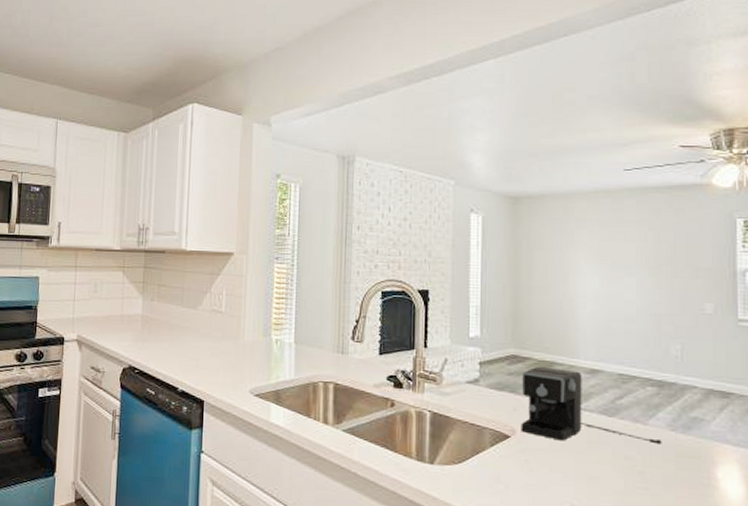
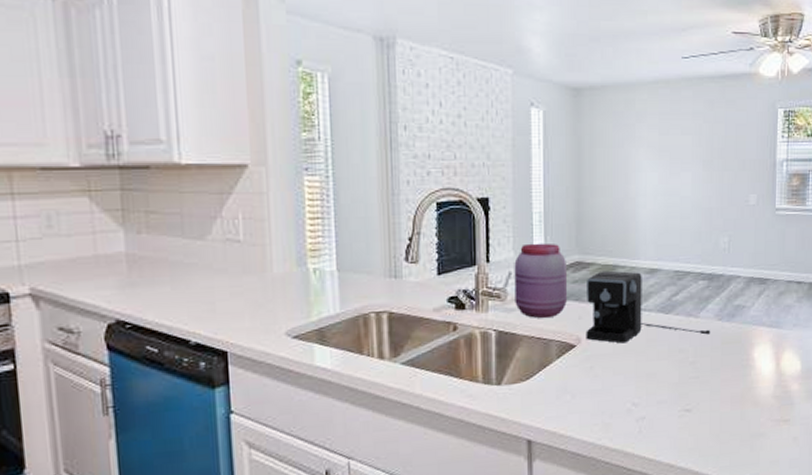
jar: none [450,333,503,406] -> present [514,243,568,318]

